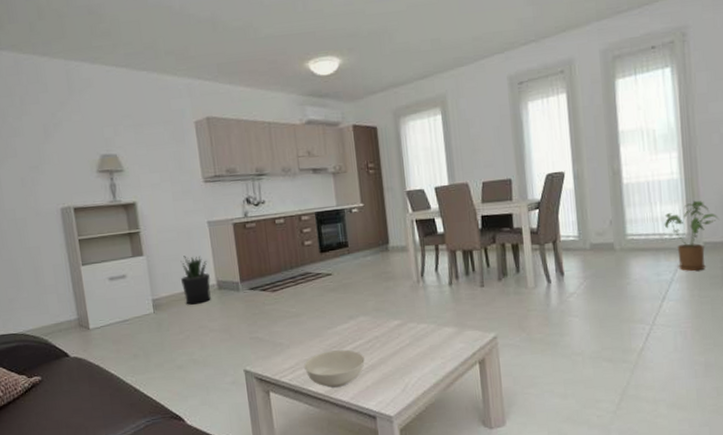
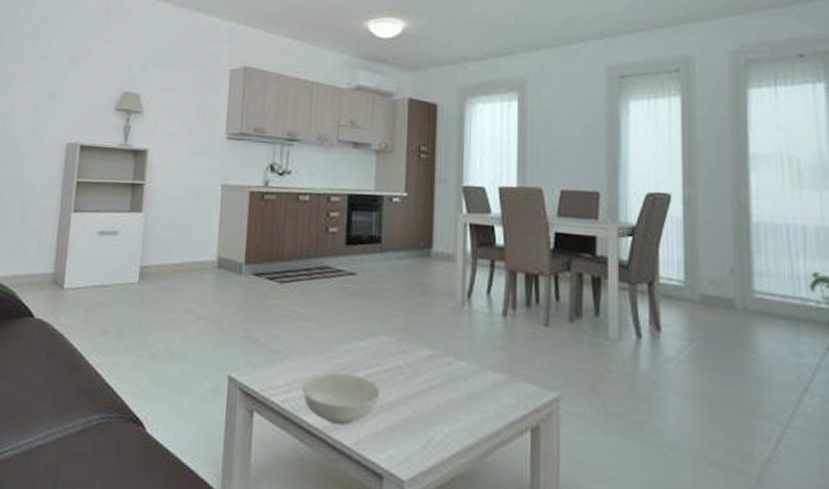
planter: present [180,255,211,305] -> none [177,220,211,282]

